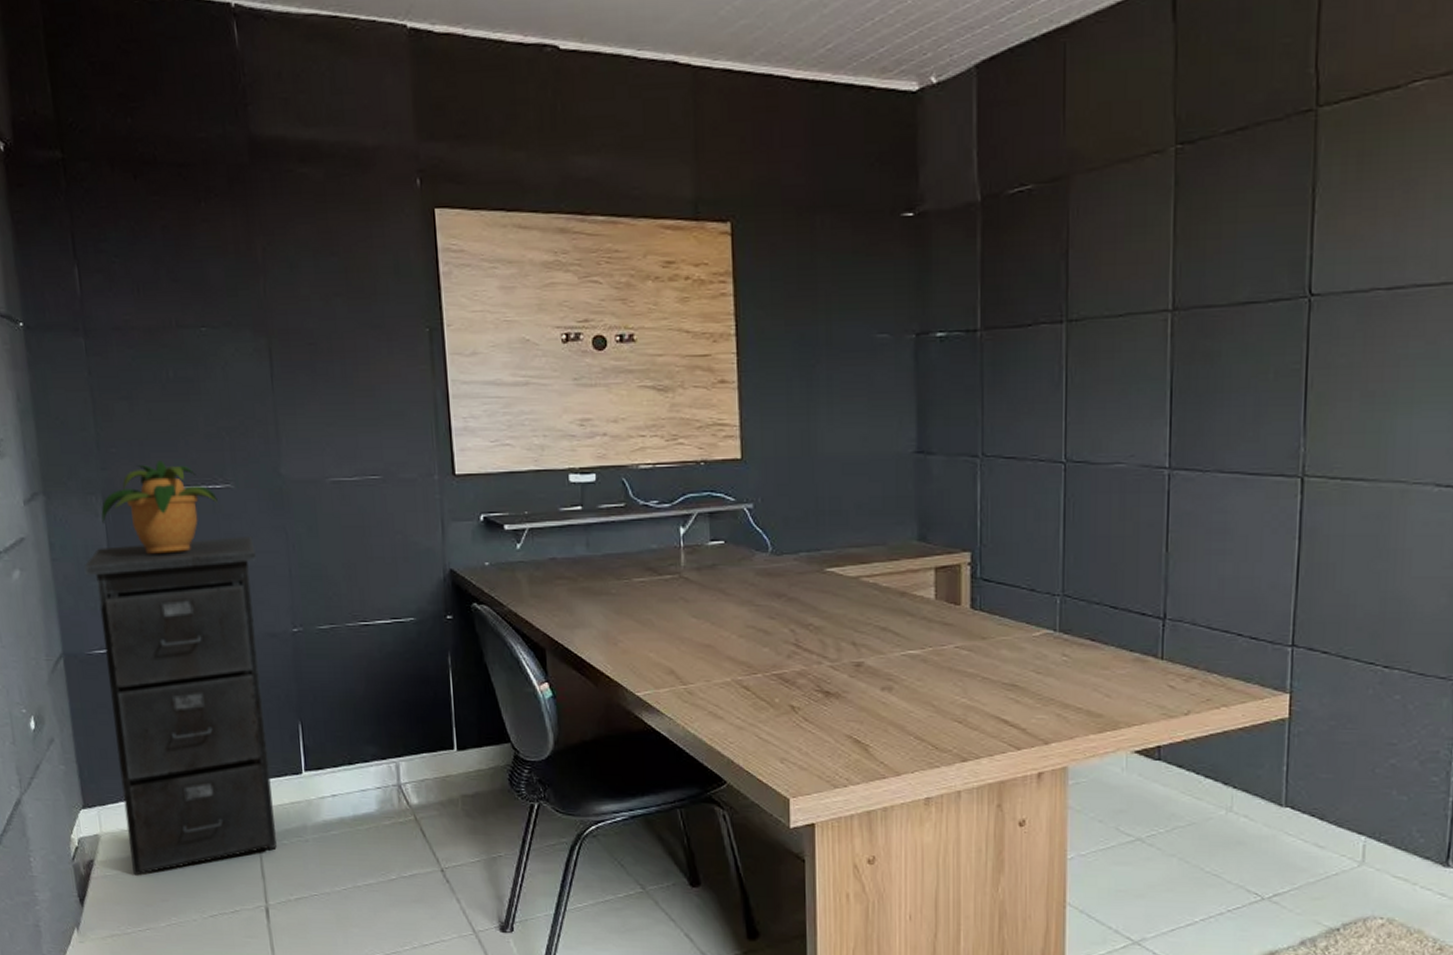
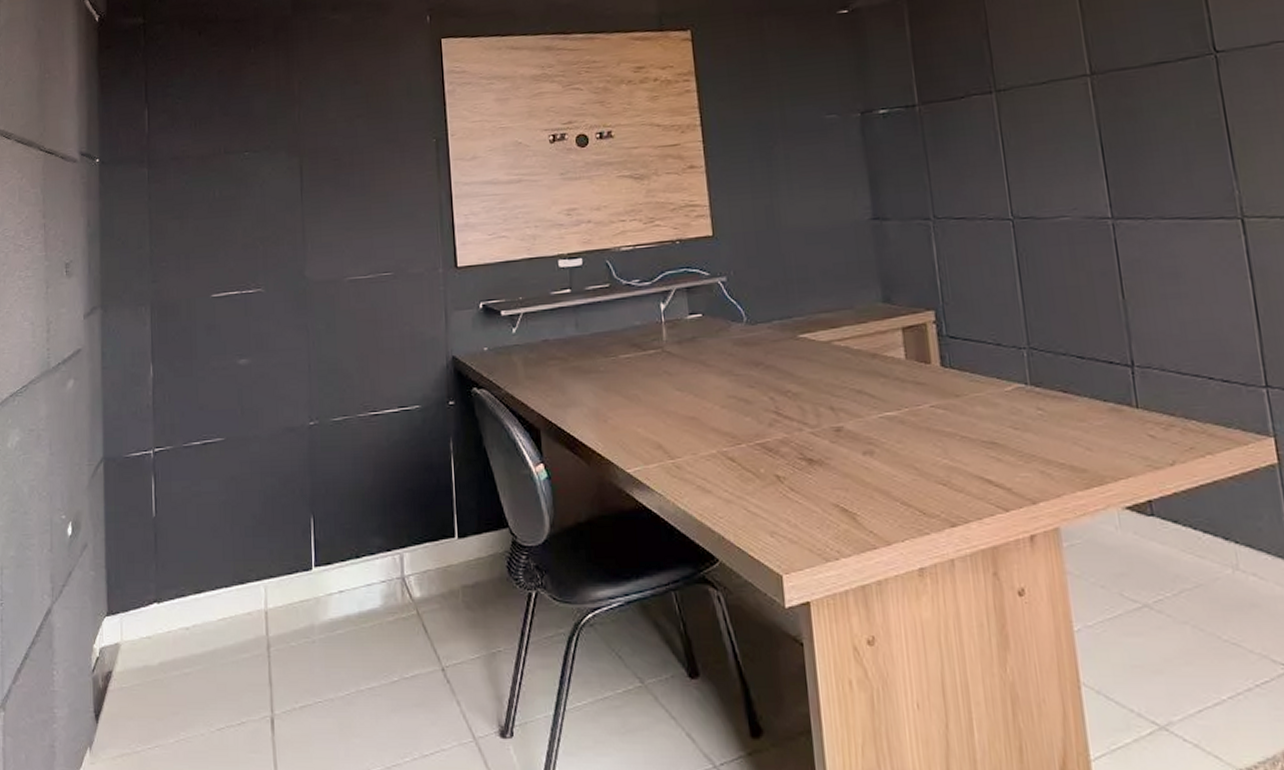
filing cabinet: present [84,537,278,876] -> none [130,336,286,687]
potted plant: present [101,460,218,554] -> none [149,271,249,357]

